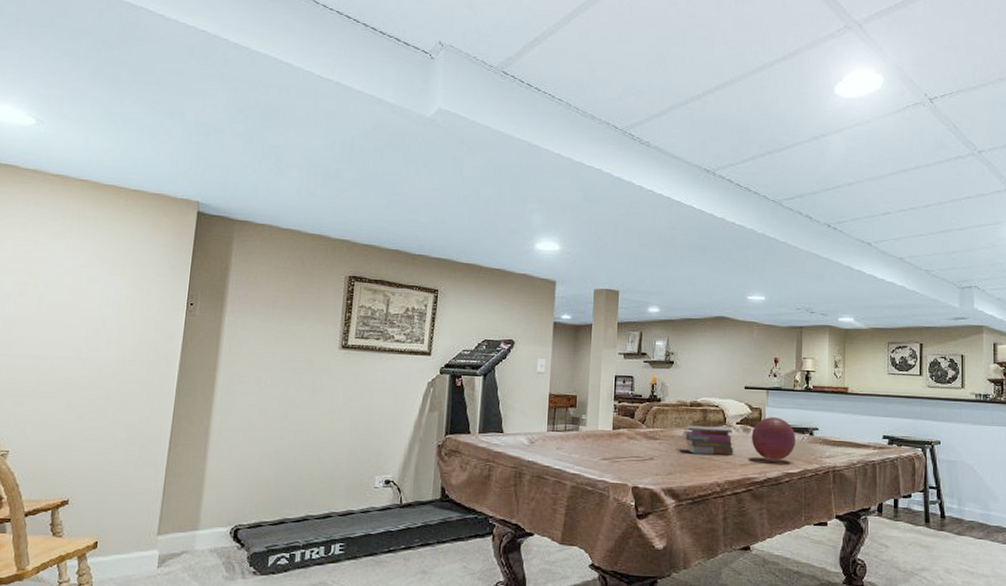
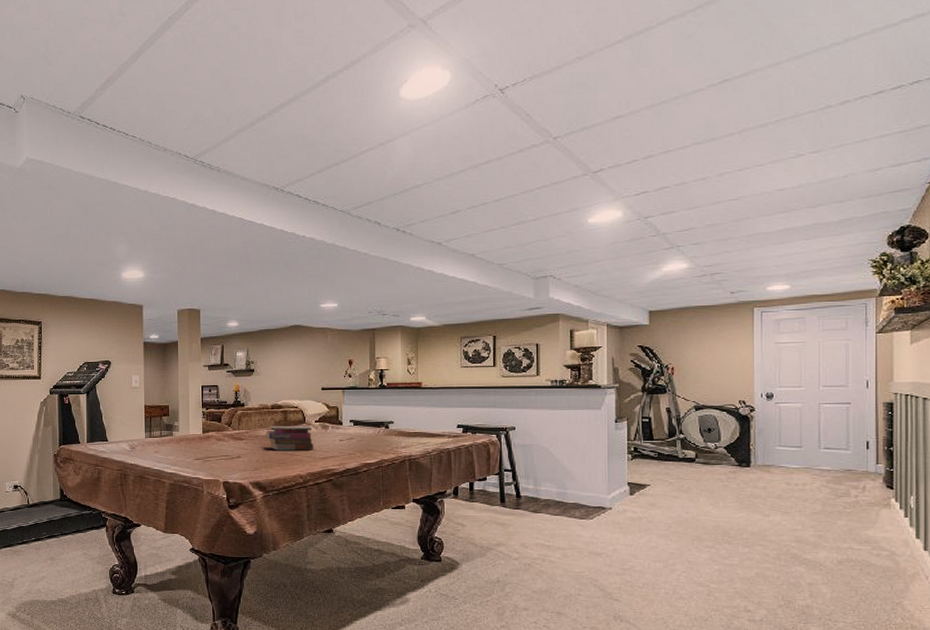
ball: present [751,417,796,461] -> none [329,414,373,454]

